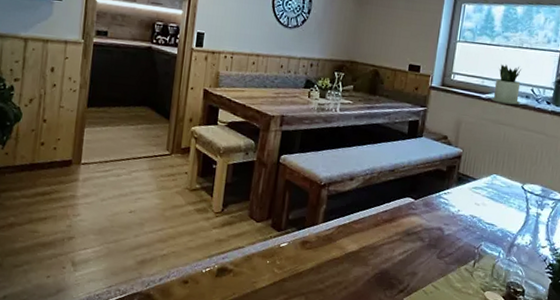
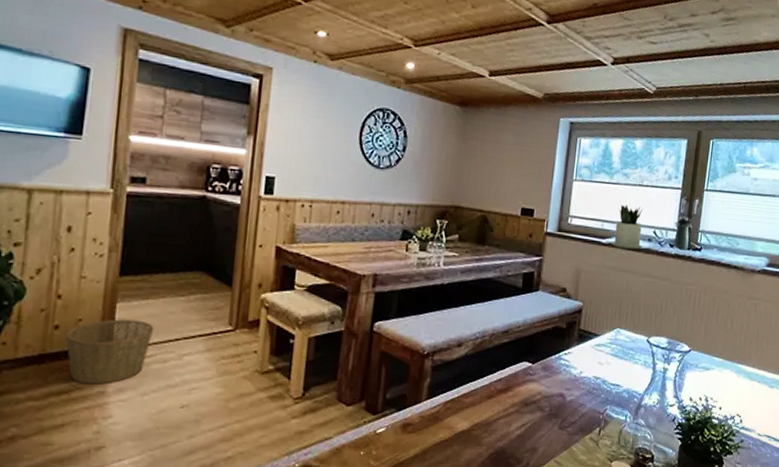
basket: none [49,140,112,190] -> present [66,319,155,385]

